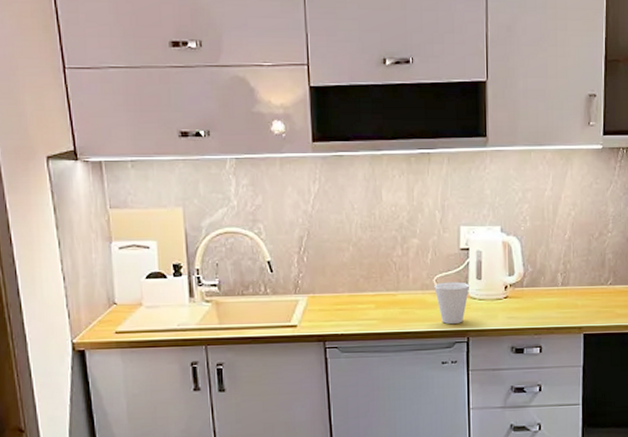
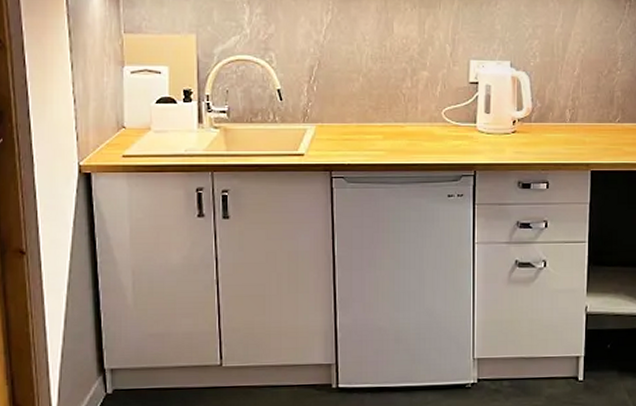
cup: present [434,282,470,324] -> none [443,115,479,157]

